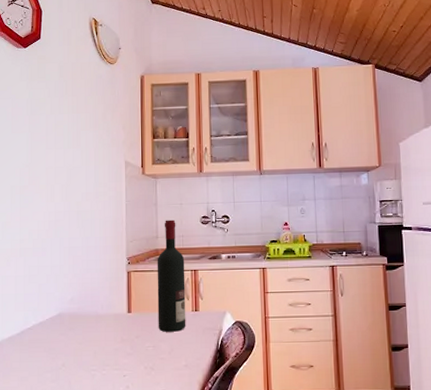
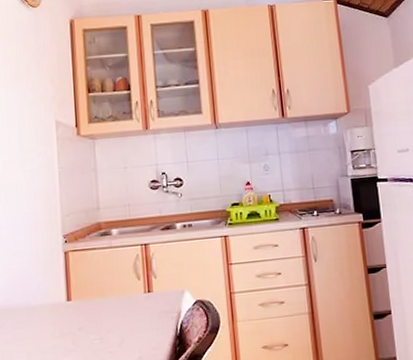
wine bottle: present [157,219,186,332] -> none [99,186,138,321]

